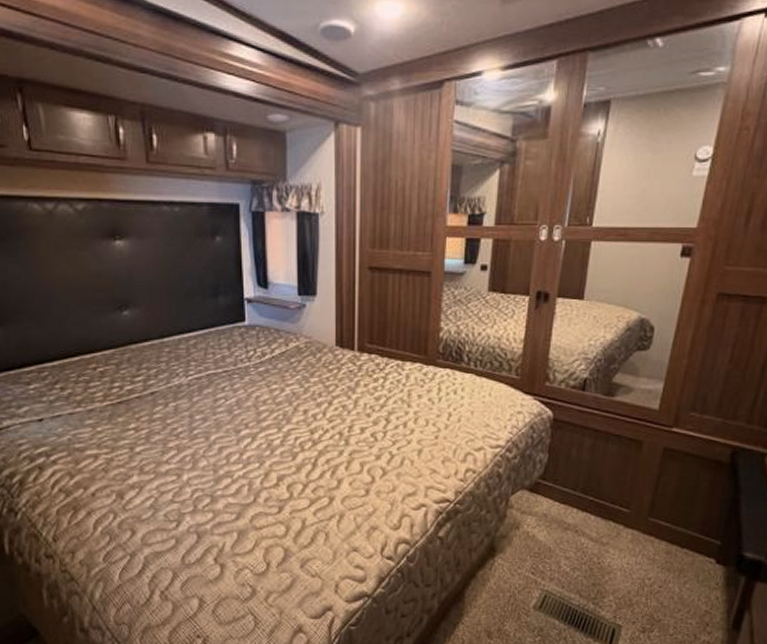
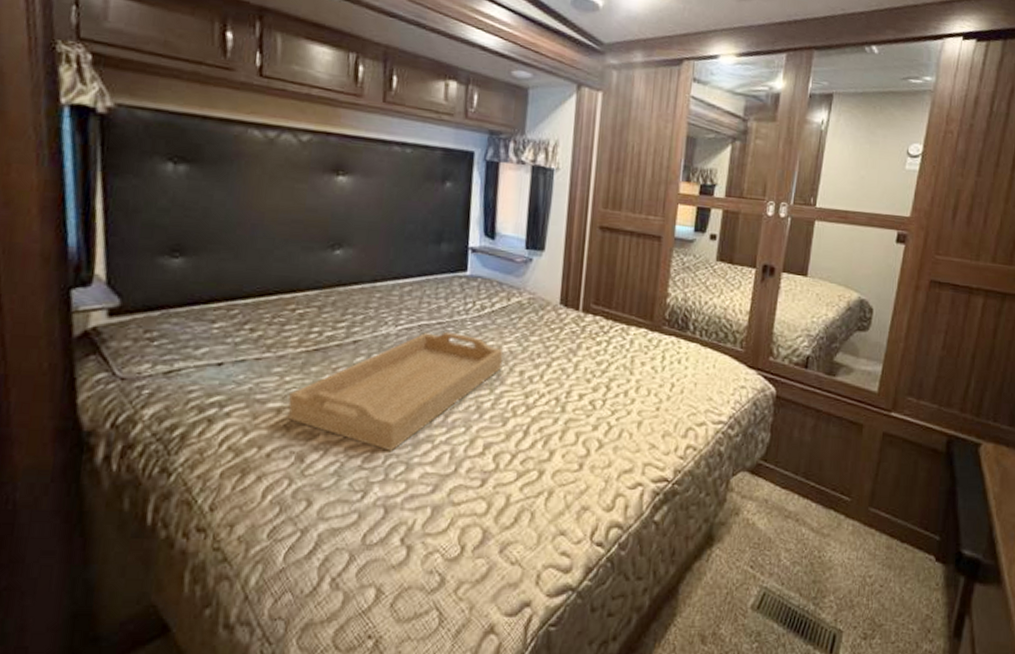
serving tray: none [103,378,287,486] -> present [288,331,504,451]

